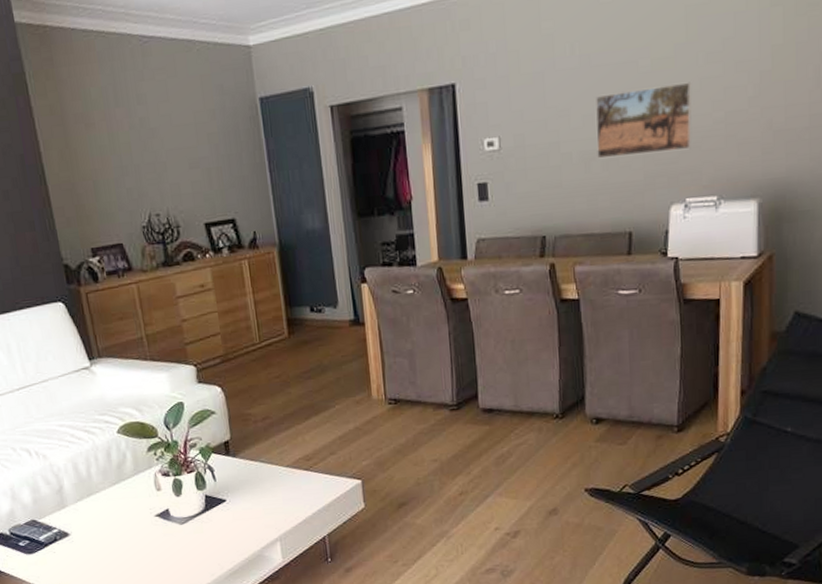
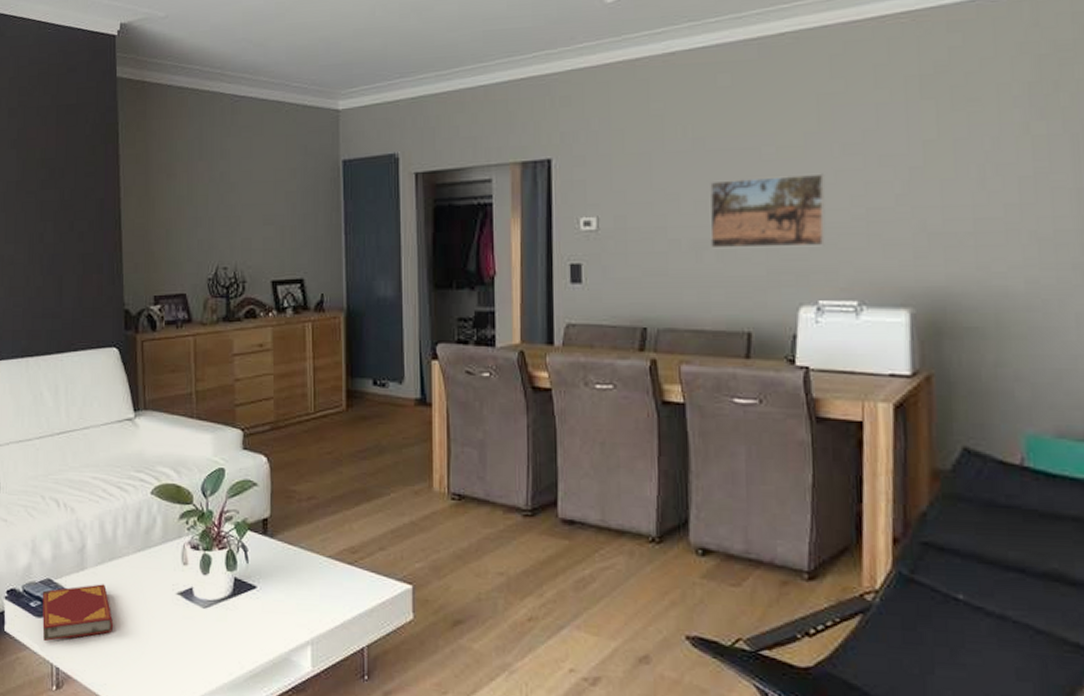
hardback book: none [30,517,101,574] -> present [42,584,113,642]

